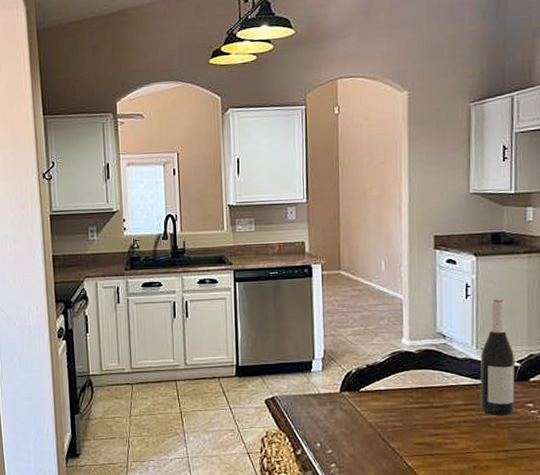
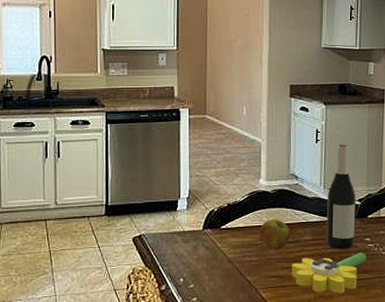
apple: none [403,382,440,415] -> present [259,219,291,250]
flower: none [440,420,529,464] -> present [291,253,366,294]

